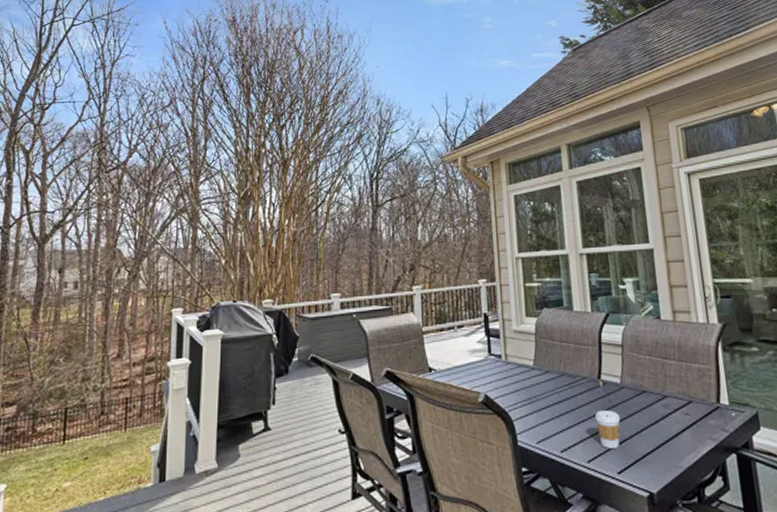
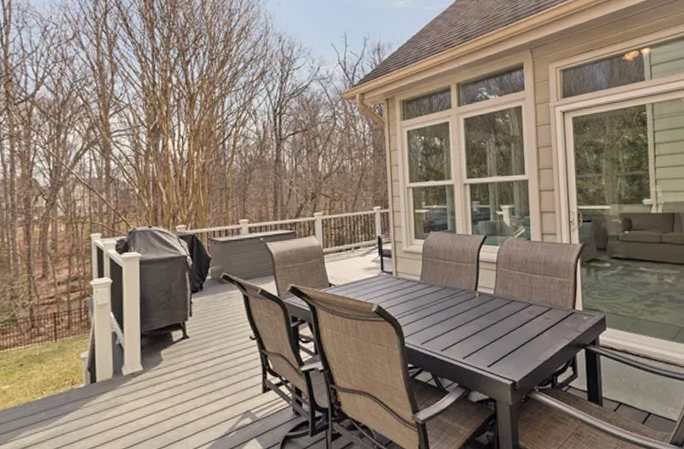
coffee cup: present [595,410,621,450] -> none [471,316,492,348]

